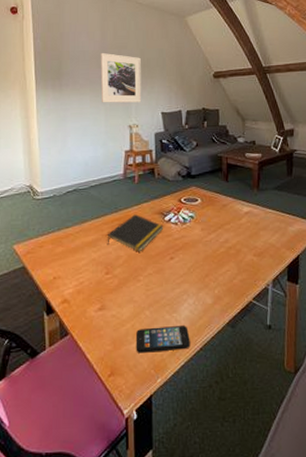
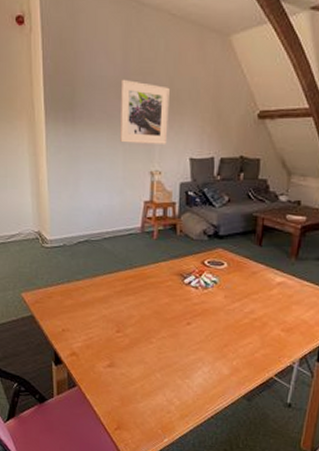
notepad: present [107,214,164,252] -> none [119,273,183,314]
smartphone: present [135,324,190,353] -> none [144,390,202,415]

